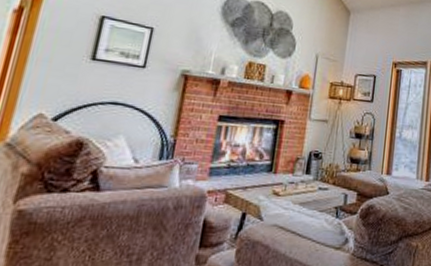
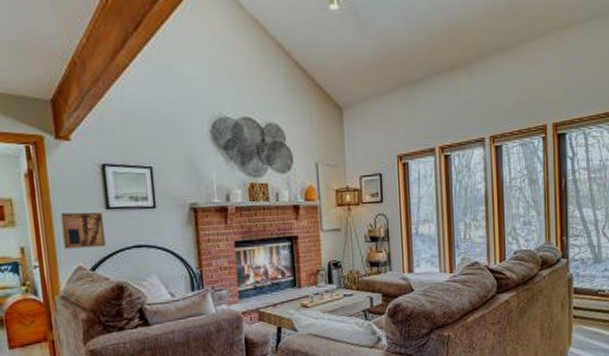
wall art: none [30,55,87,98] -> present [60,212,107,249]

